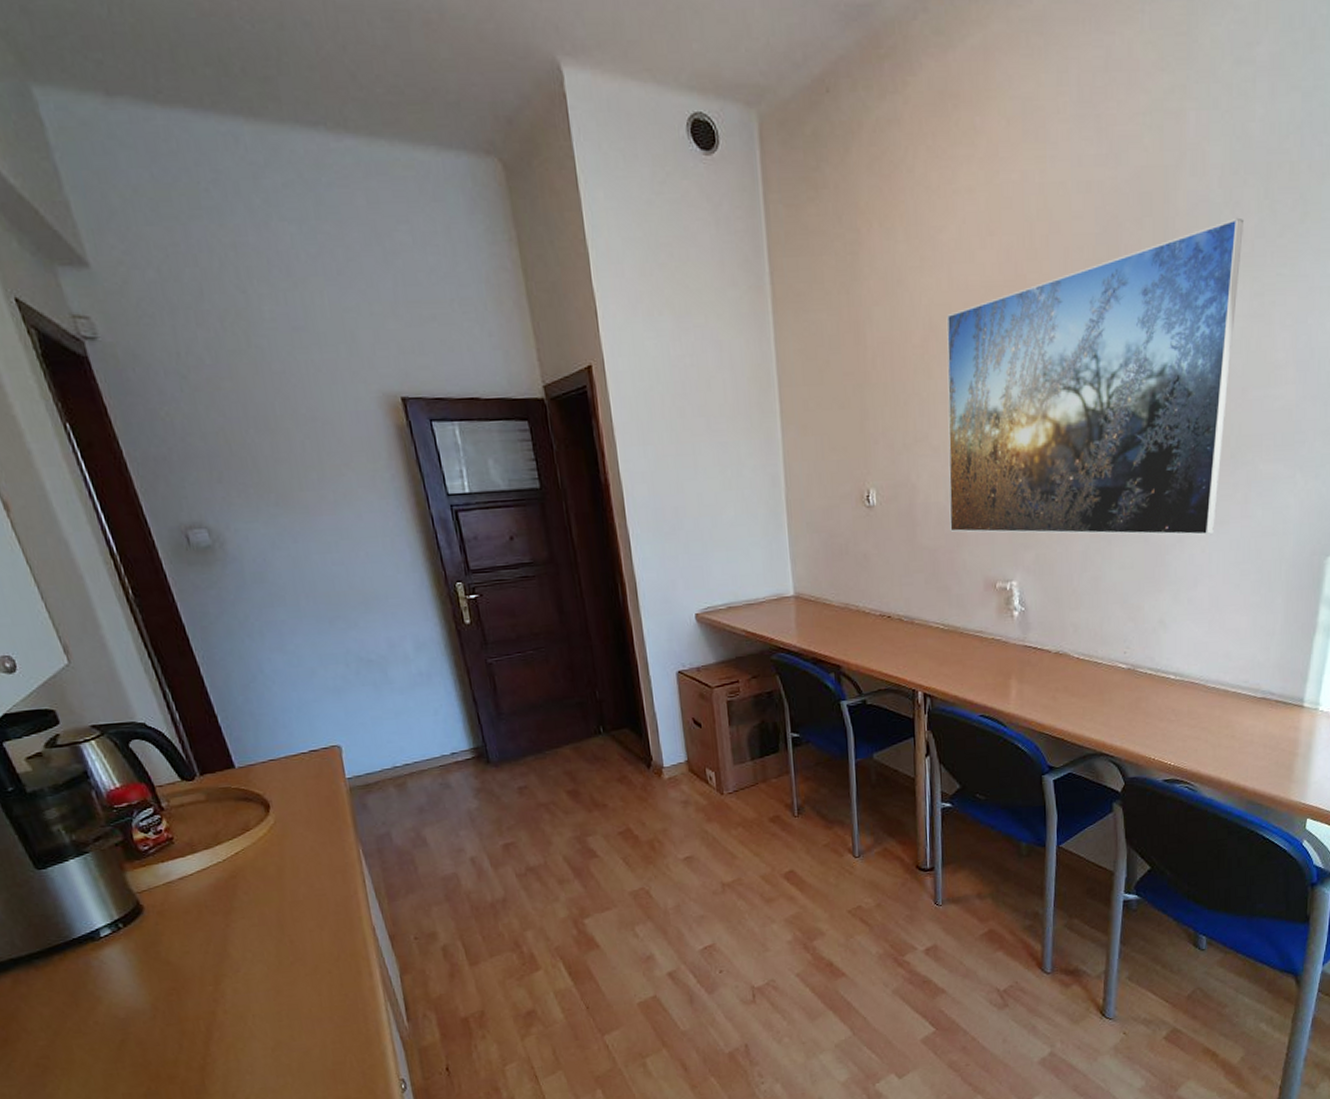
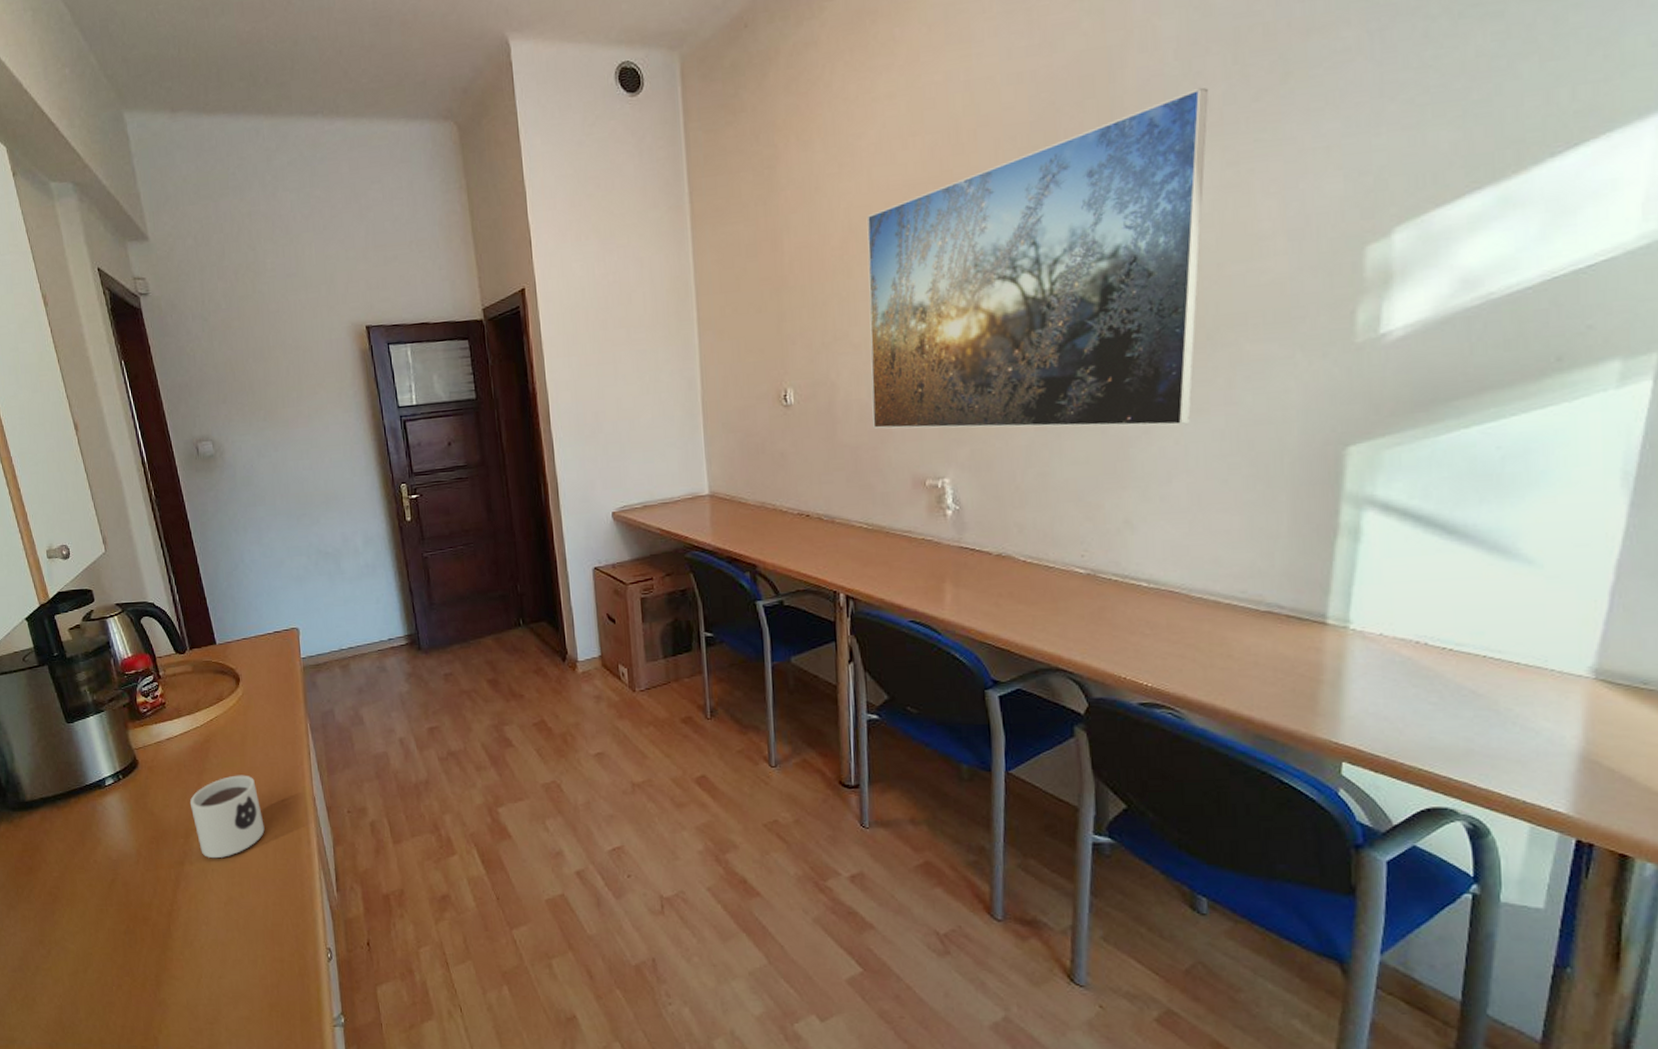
mug: none [216,910,316,1004] -> present [189,775,265,859]

